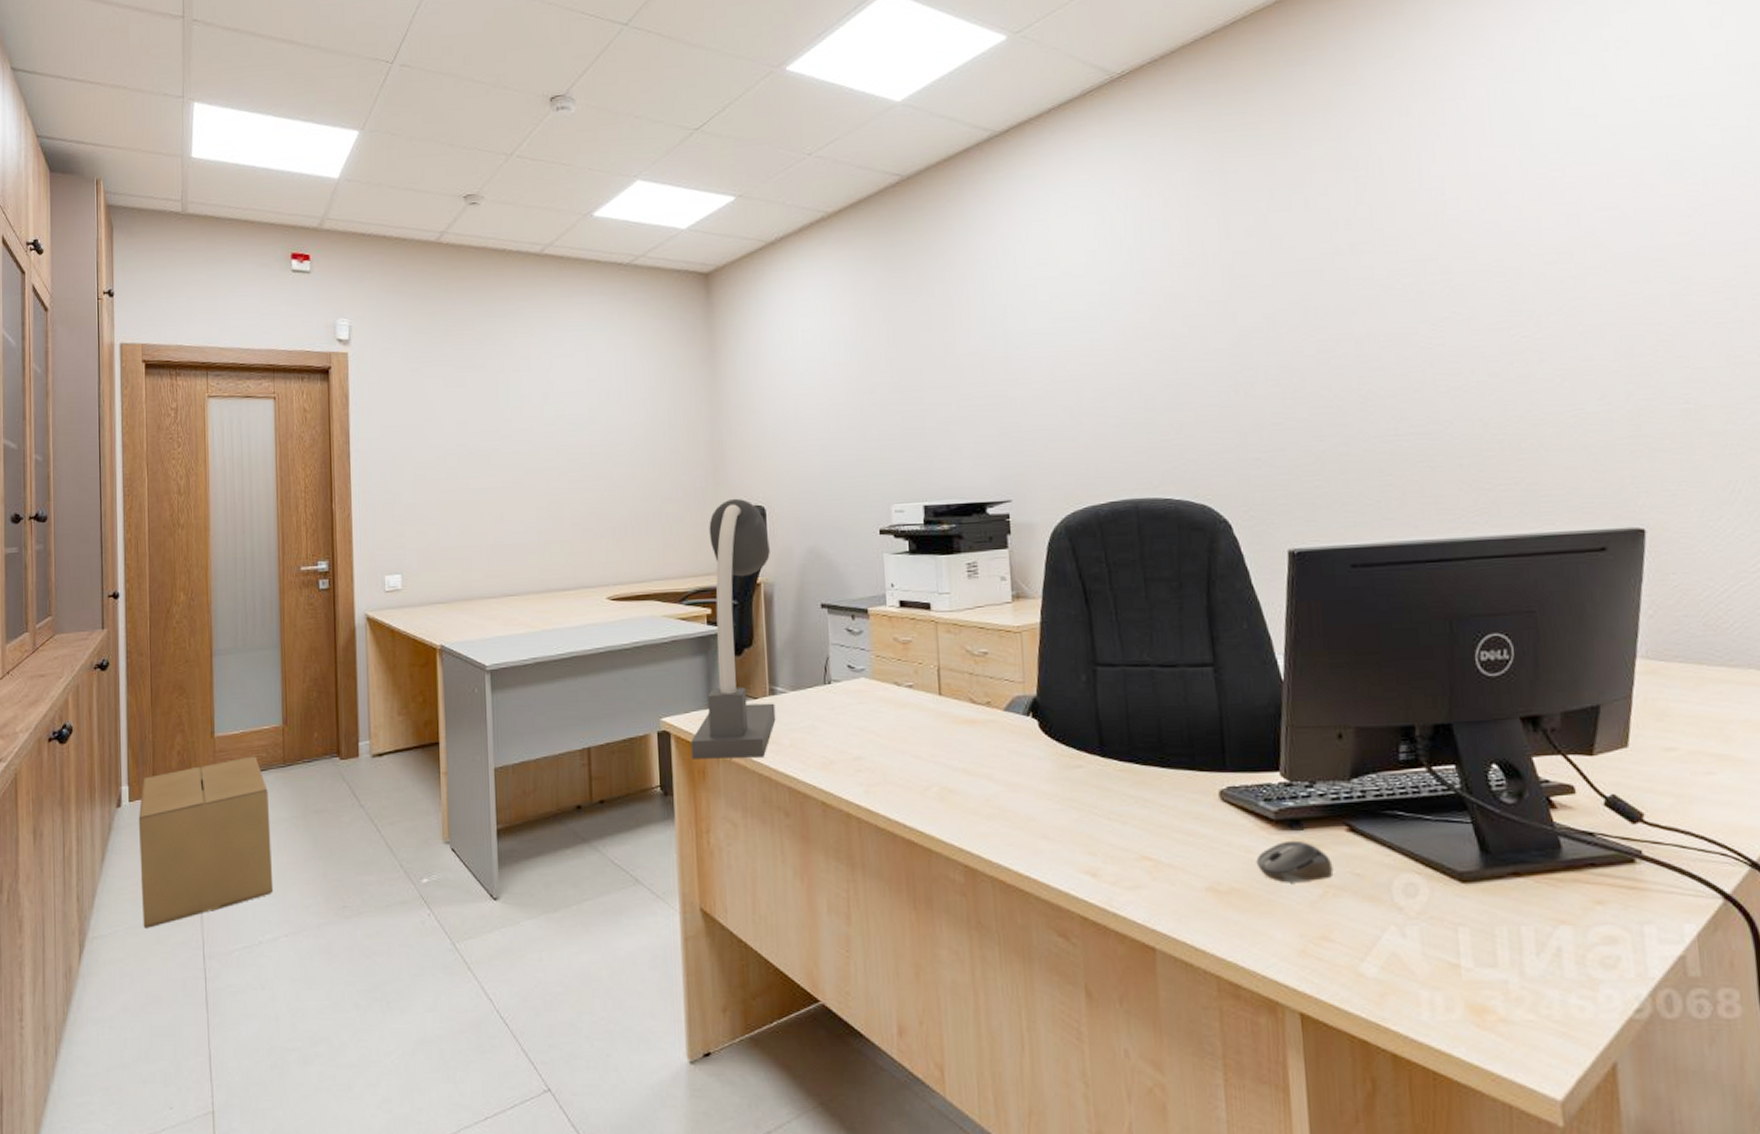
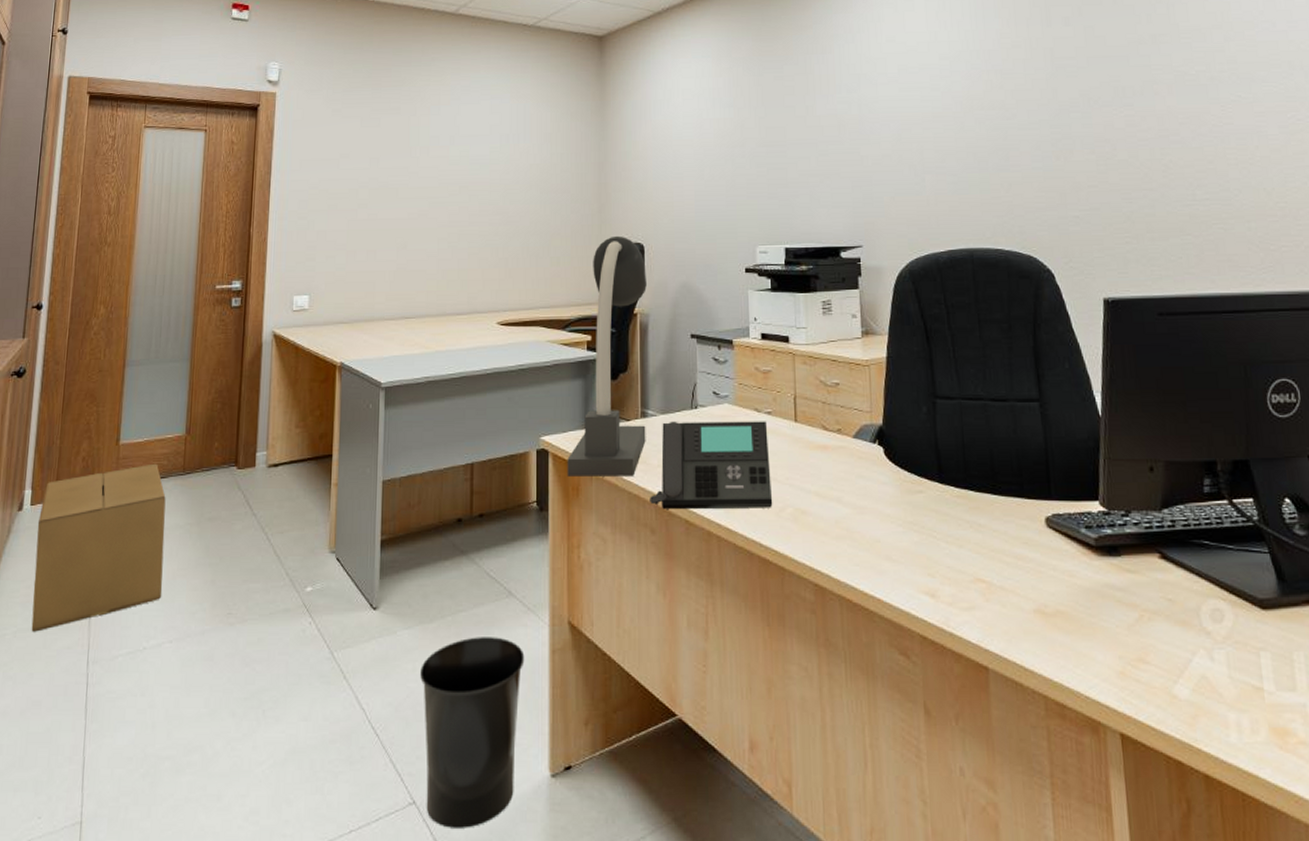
waste bin: none [547,925,656,1114] -> present [420,637,525,828]
phone: none [782,695,917,791] -> present [650,421,773,509]
computer mouse: present [1256,840,1334,883] -> none [1079,566,1148,607]

